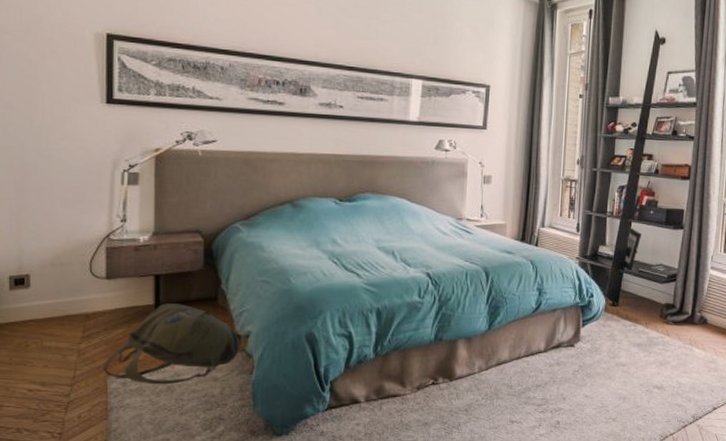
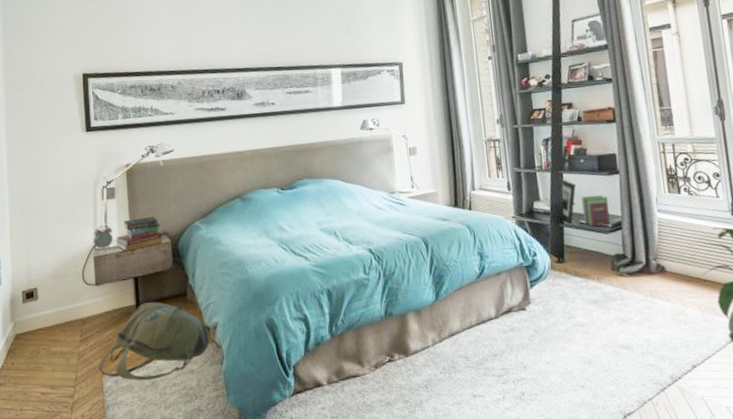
alarm clock: none [107,213,133,240] -> present [93,224,114,250]
books: none [135,210,194,246] -> present [116,216,162,252]
books: none [642,246,668,277] -> present [581,194,611,228]

